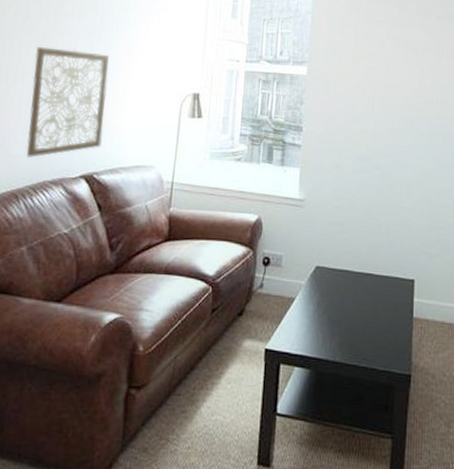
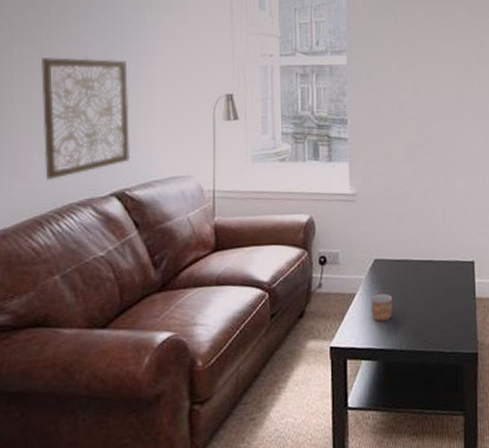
mug: none [308,301,331,330] -> present [371,294,393,321]

